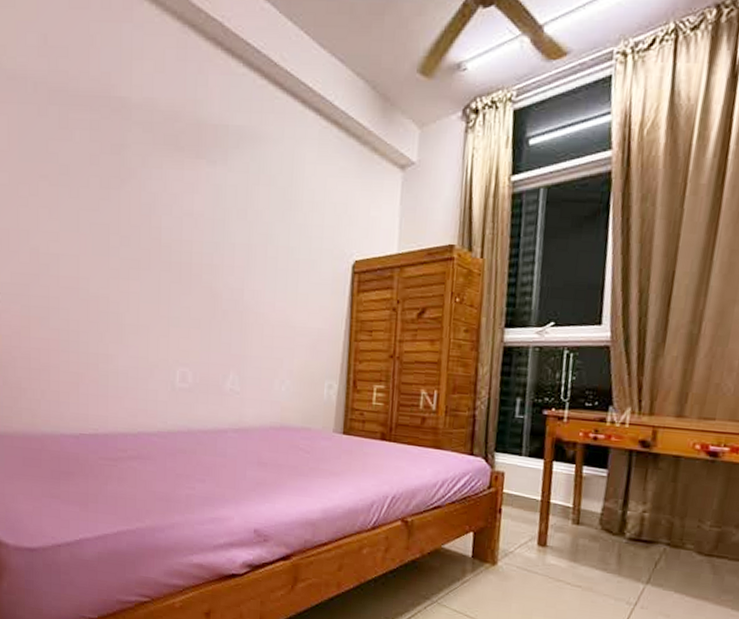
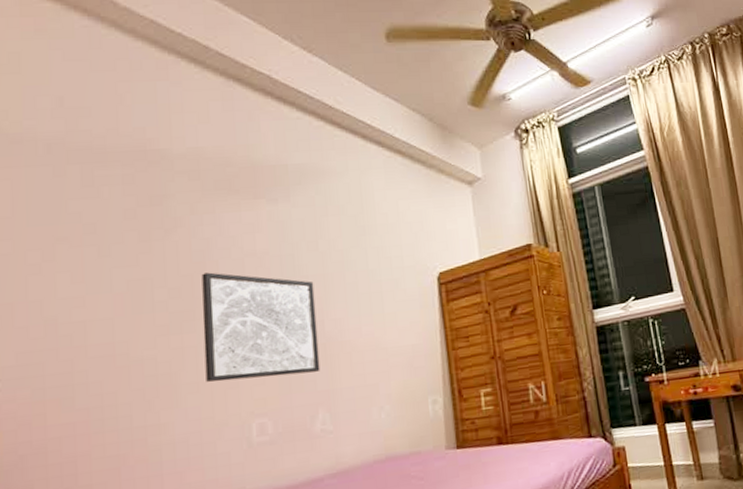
wall art: none [144,226,239,336] -> present [201,272,321,382]

